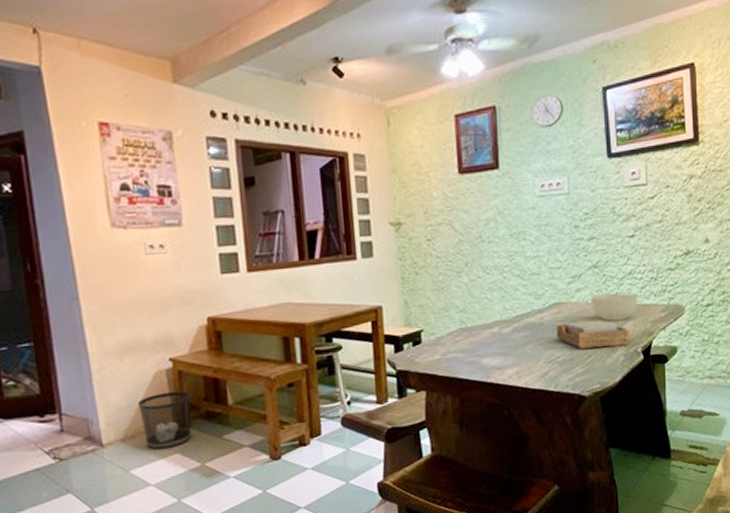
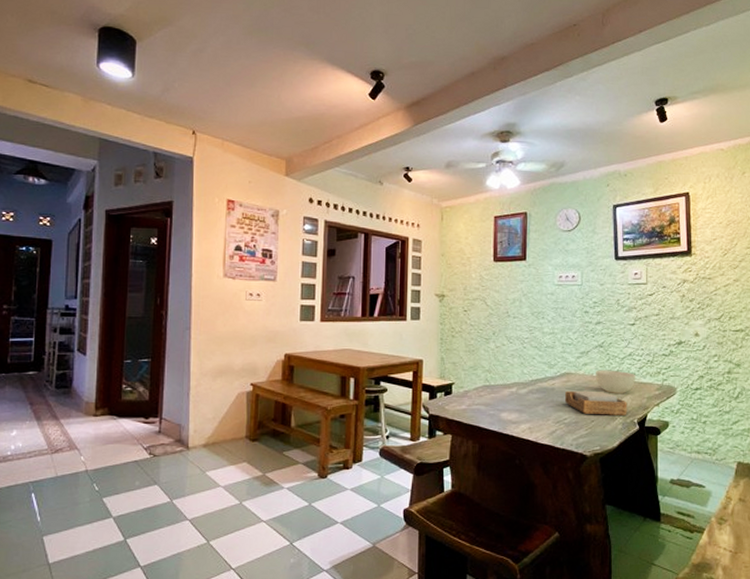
waste bin: present [138,391,192,450] -> none [221,410,263,457]

